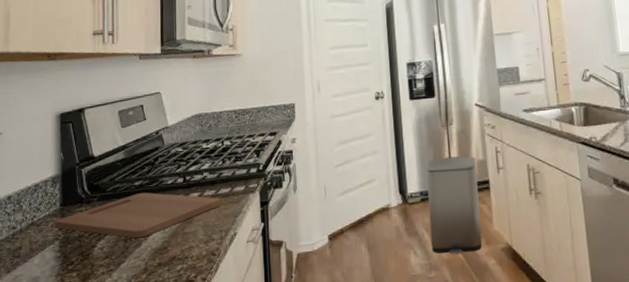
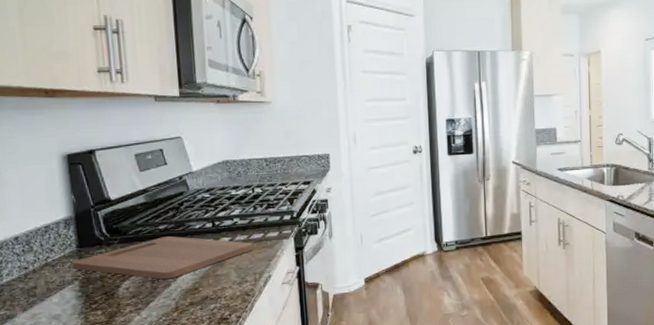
pedal bin: present [426,156,482,255] -> none [461,209,512,297]

